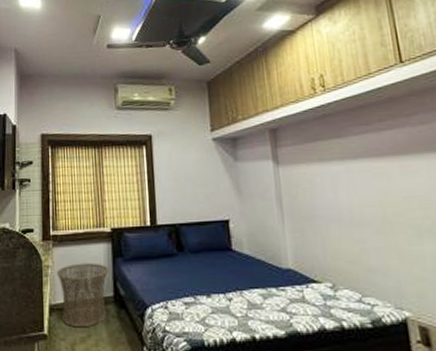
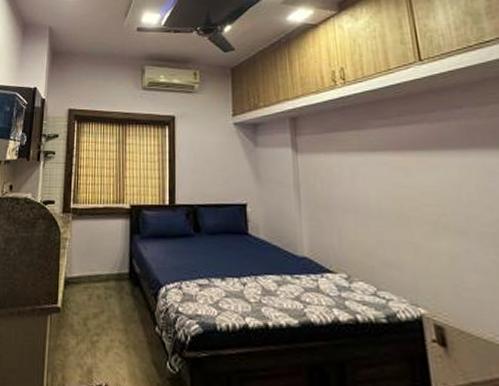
basket: present [57,263,110,328] -> none [75,237,127,303]

